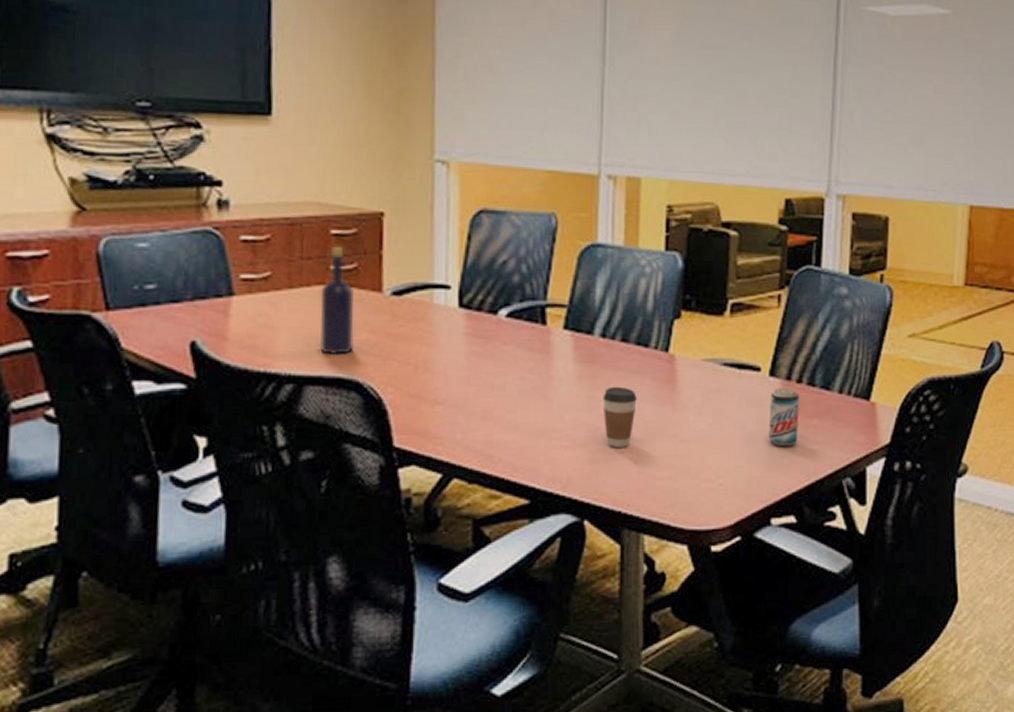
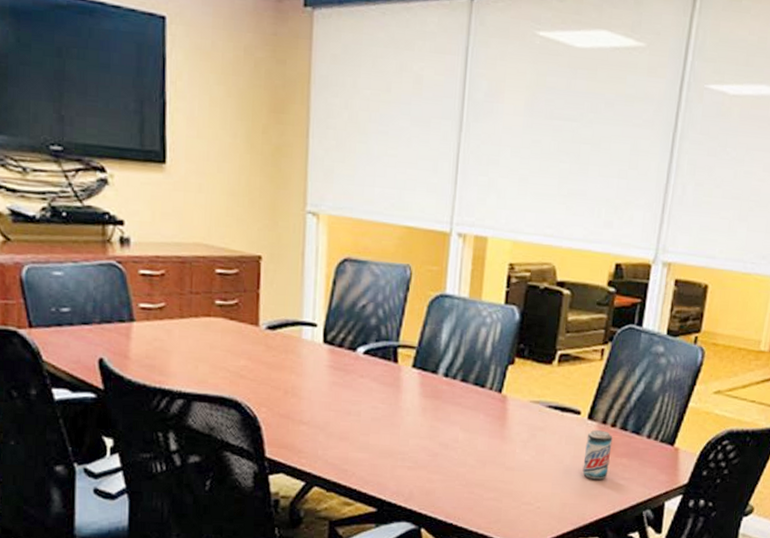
bottle: present [319,245,354,356] -> none [205,283,235,378]
coffee cup: present [602,386,637,447] -> none [442,419,472,471]

